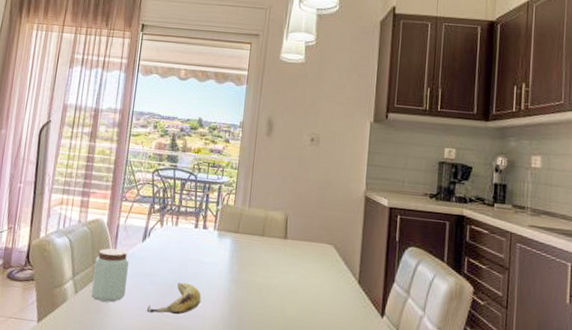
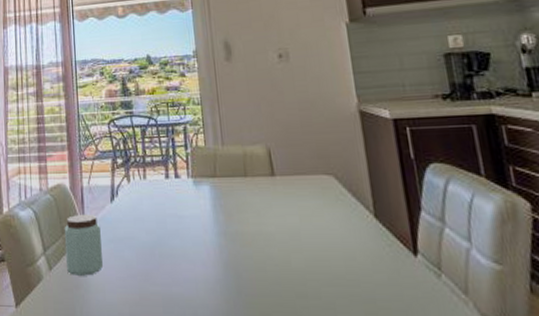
fruit: present [146,282,202,315] -> none [129,243,189,283]

